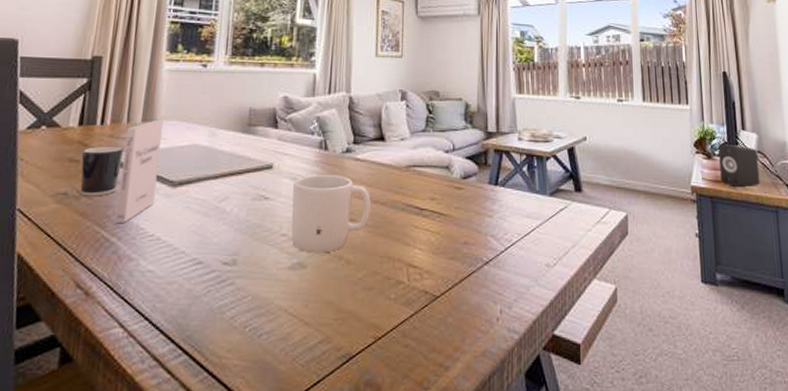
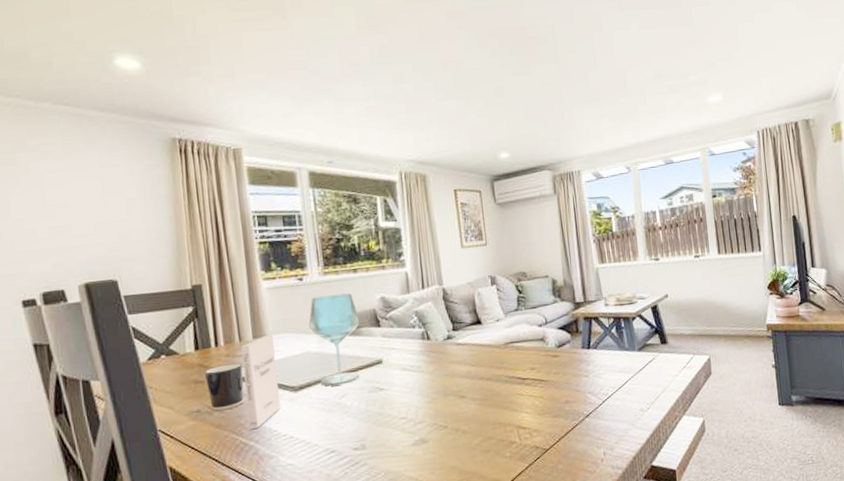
wine glass: none [202,86,258,187] -> present [308,293,360,387]
mug: present [291,174,371,253] -> none [404,360,478,430]
speaker: present [718,143,760,187] -> none [790,281,830,319]

